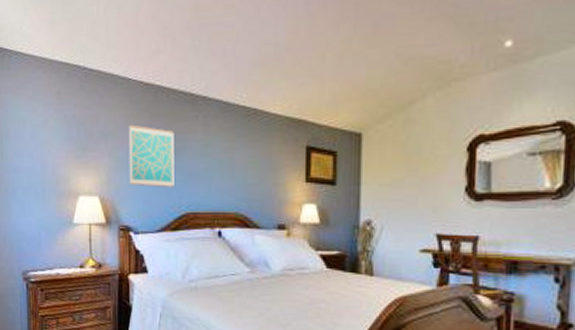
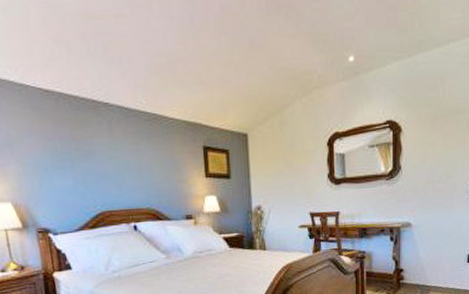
wall art: present [128,124,174,187] -> none [33,130,87,190]

